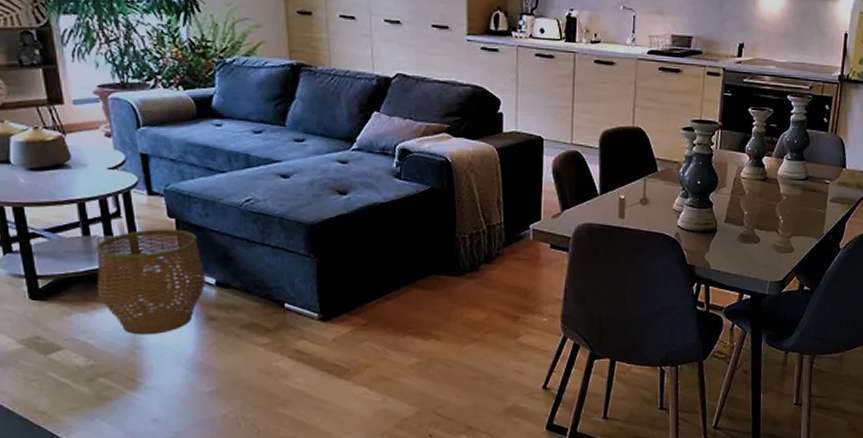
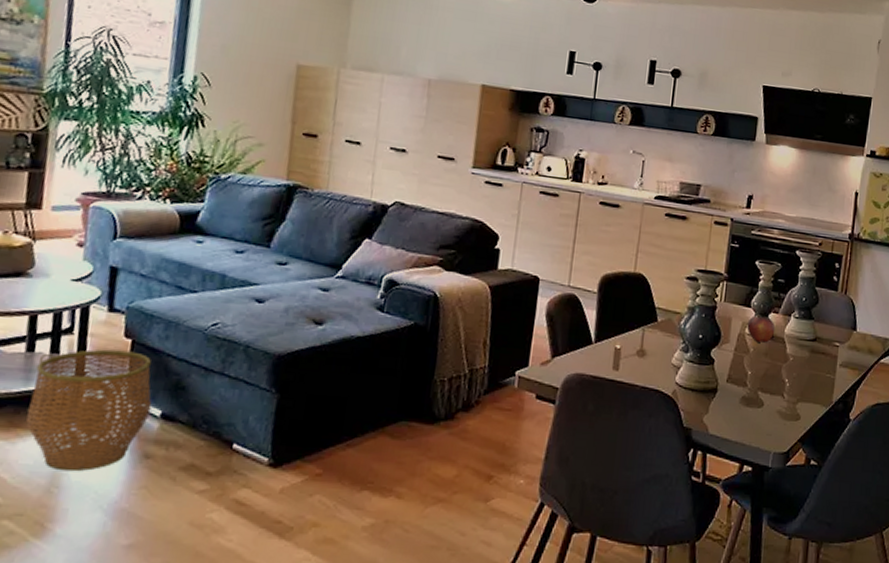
fruit: none [742,159,769,185] -> present [747,314,776,343]

